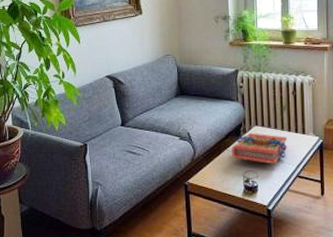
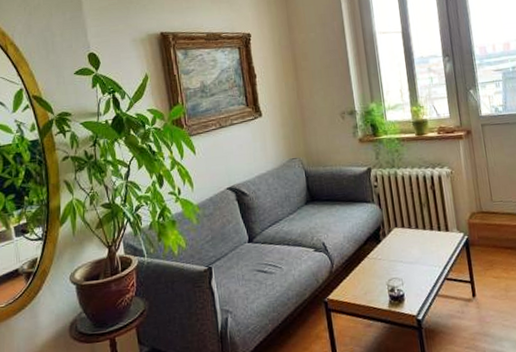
book: present [232,132,288,165] -> none [372,235,431,269]

